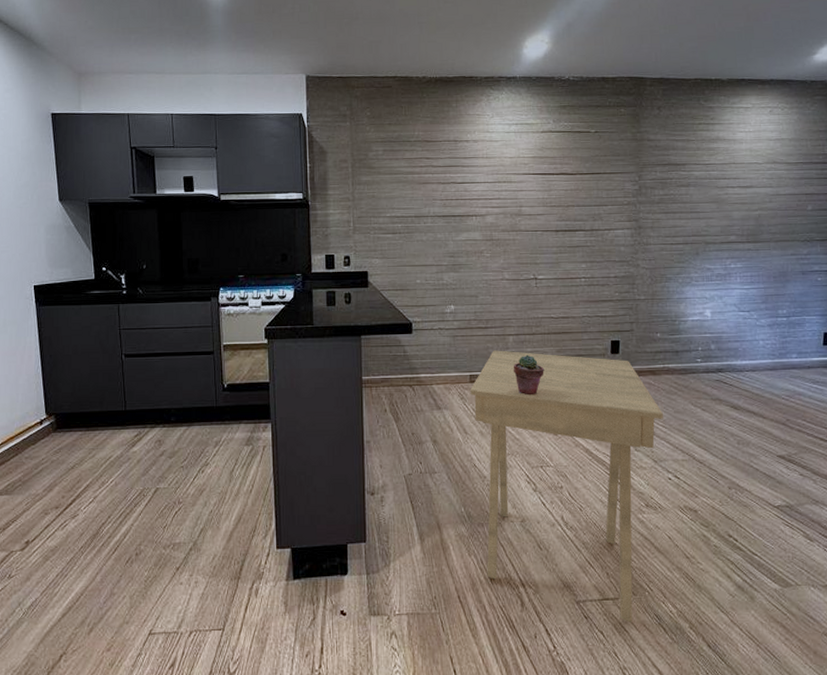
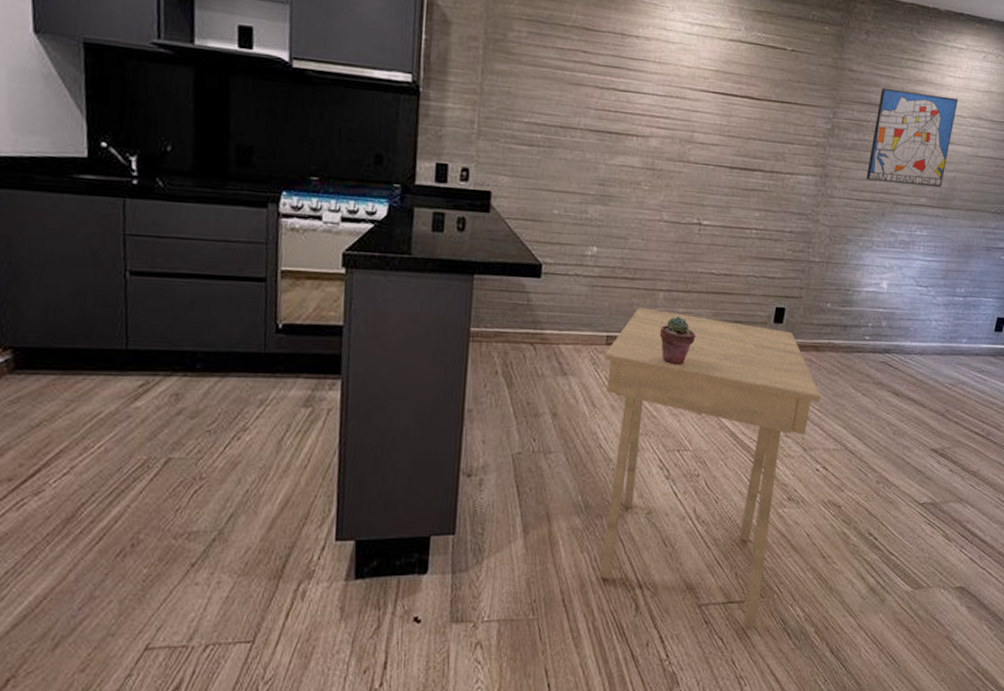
wall art: none [676,148,752,227] -> present [866,87,959,187]

